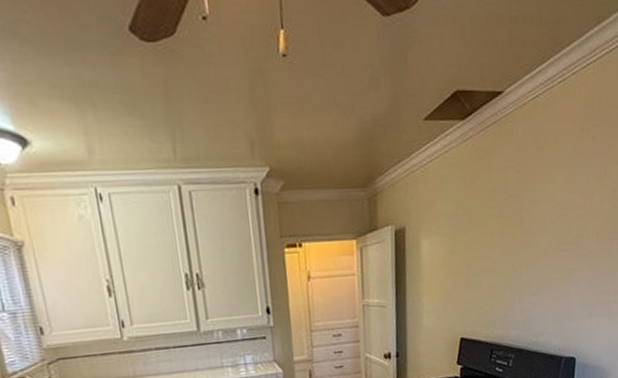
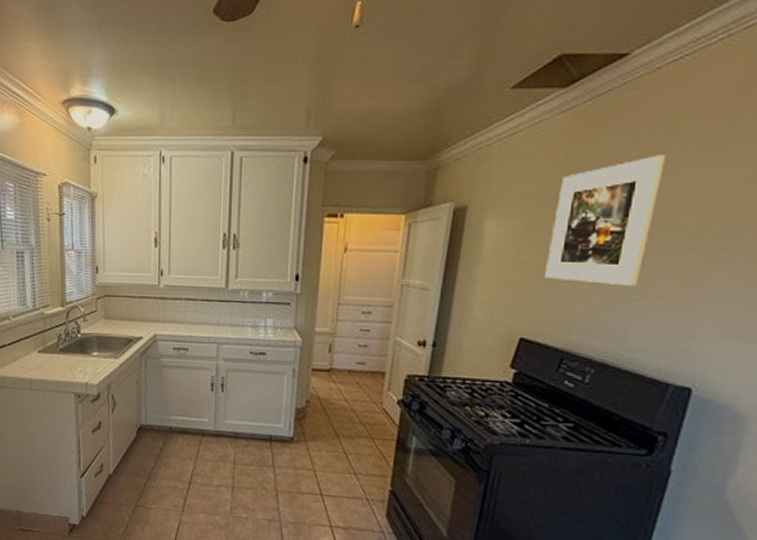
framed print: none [470,176,538,285] -> present [545,155,665,287]

